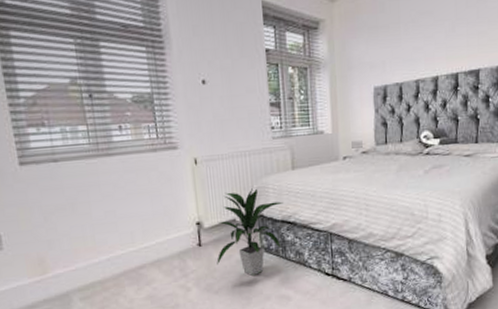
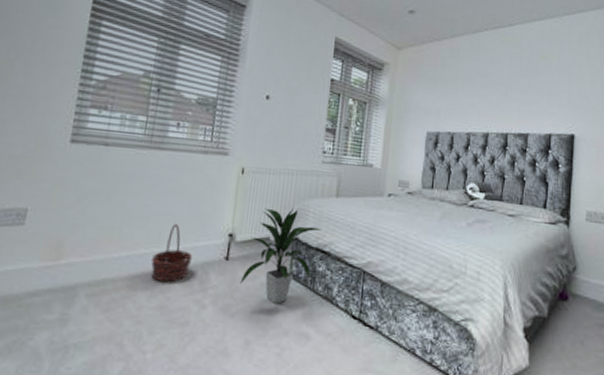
basket: none [129,223,168,275] -> present [150,224,193,282]

